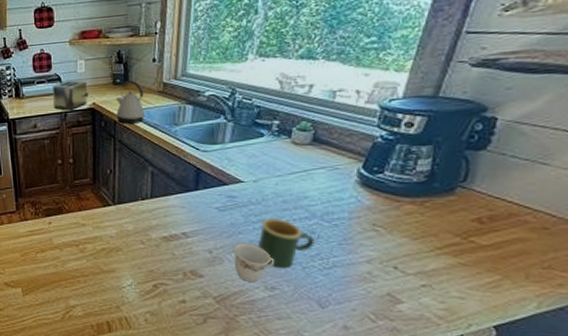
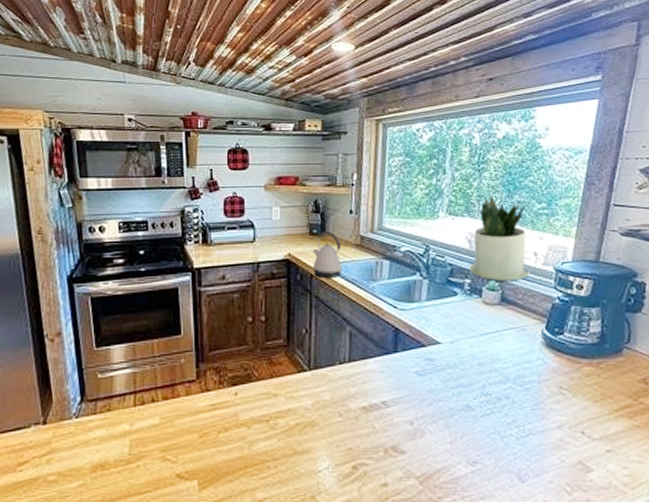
toaster: present [52,80,89,110] -> none [244,228,284,261]
teacup: present [233,243,275,282] -> none [434,411,475,456]
mug: present [257,217,315,269] -> none [457,381,510,439]
planter: none [278,33,353,122] -> present [469,196,530,282]

